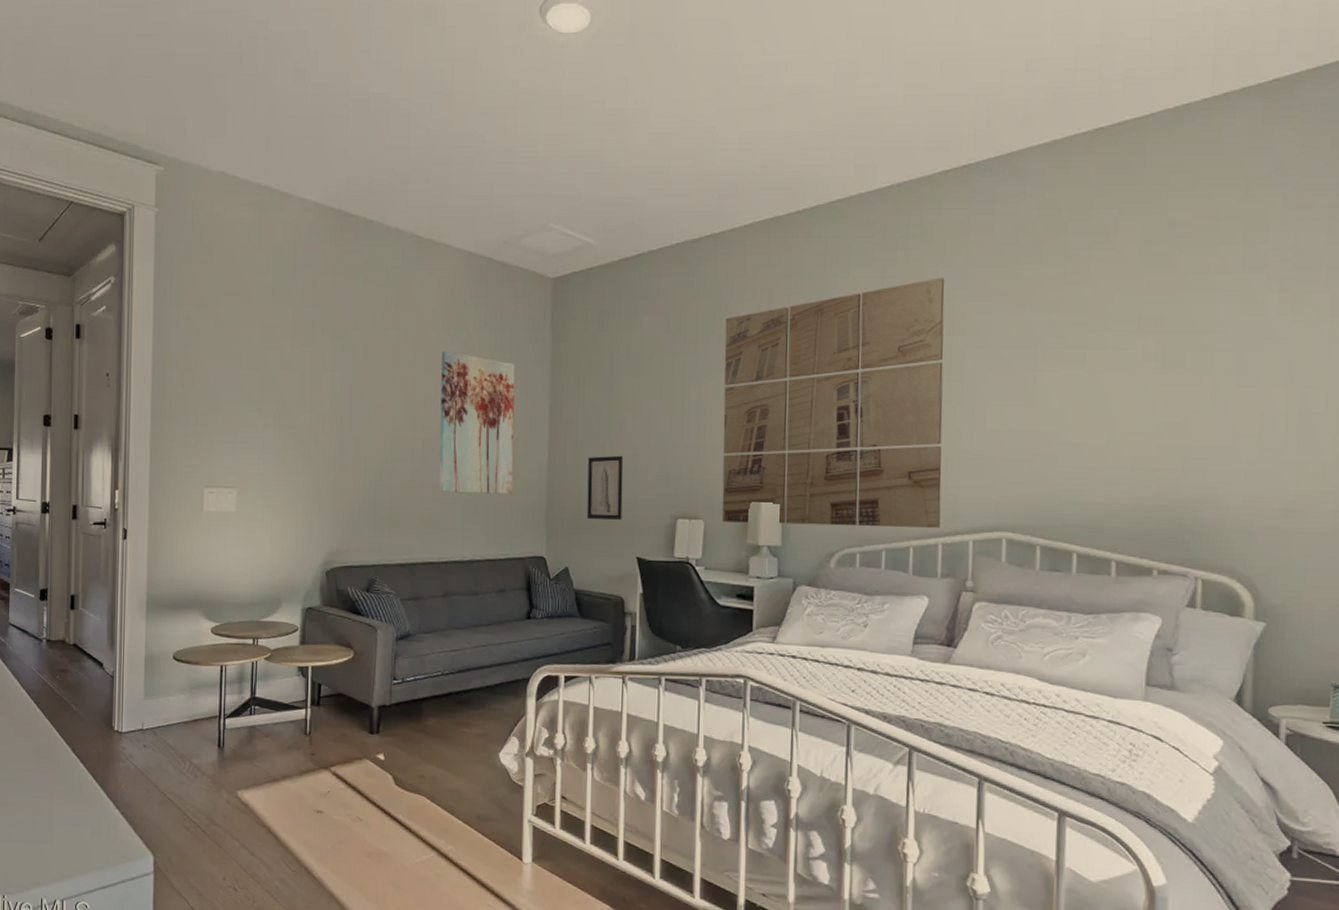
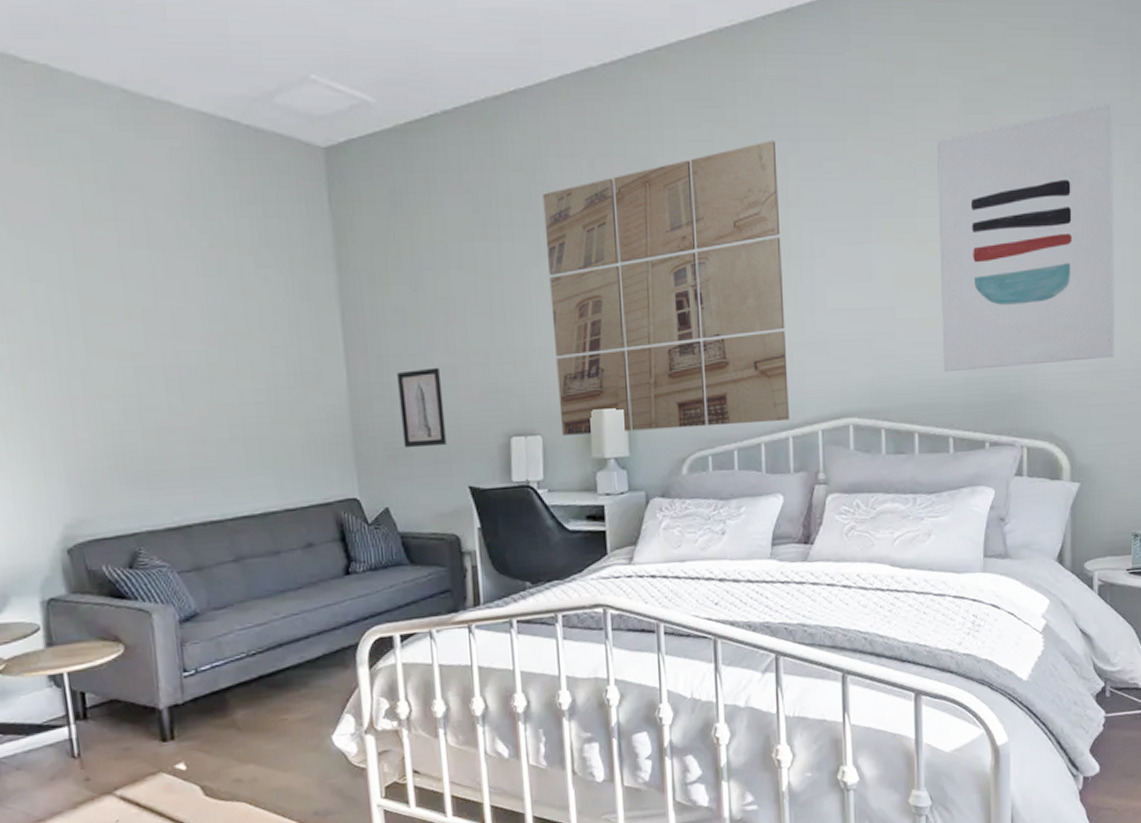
wall art: present [439,351,515,494] -> none [186,247,308,432]
wall art: none [1108,246,1318,498] -> present [938,103,1115,373]

